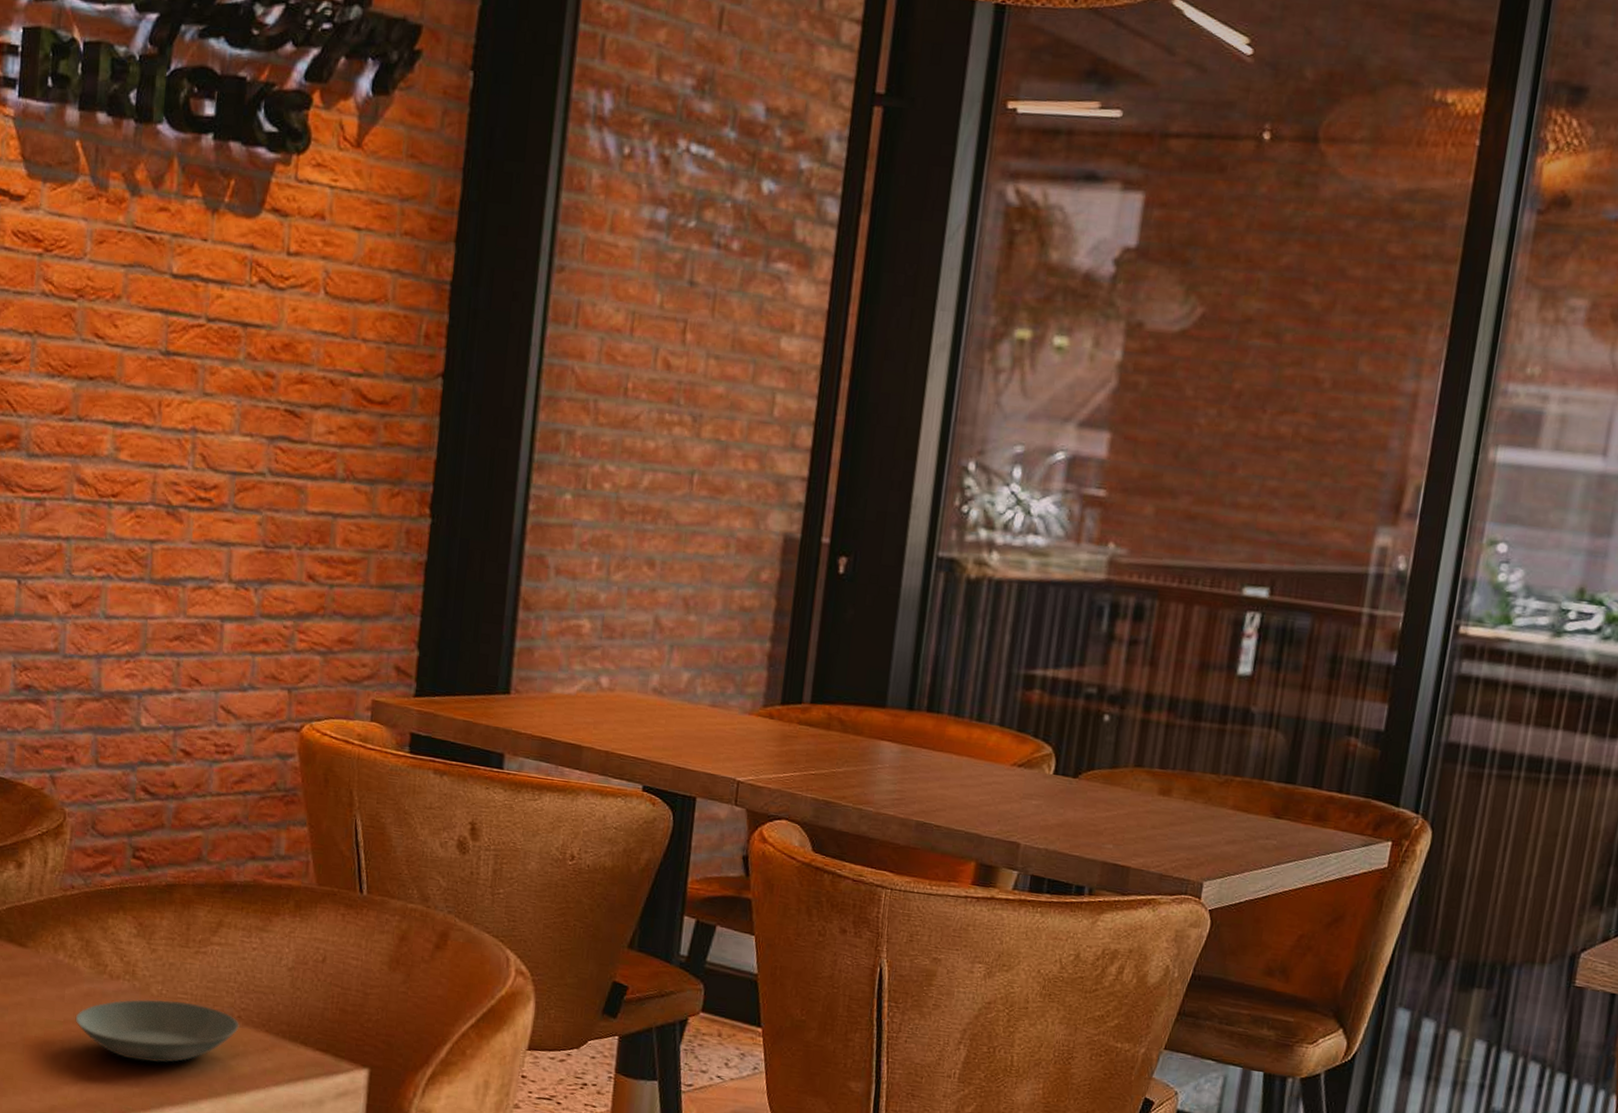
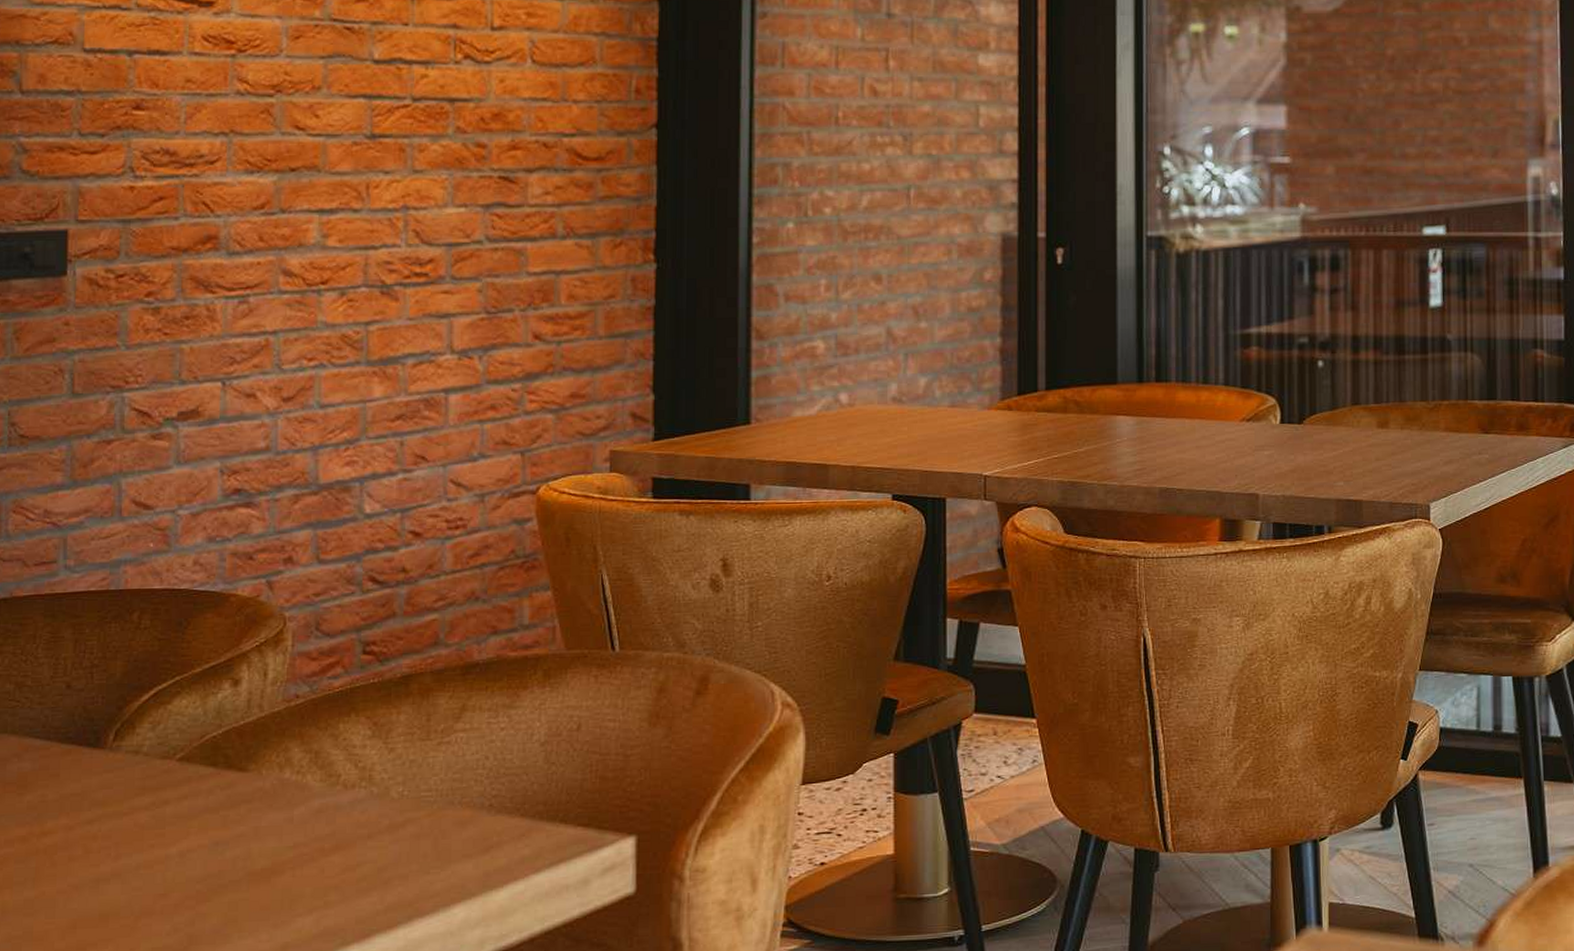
saucer: present [75,999,240,1063] -> none [306,800,491,874]

